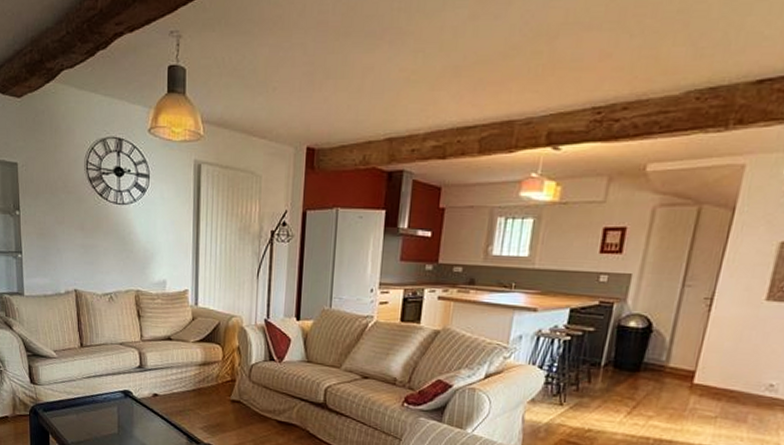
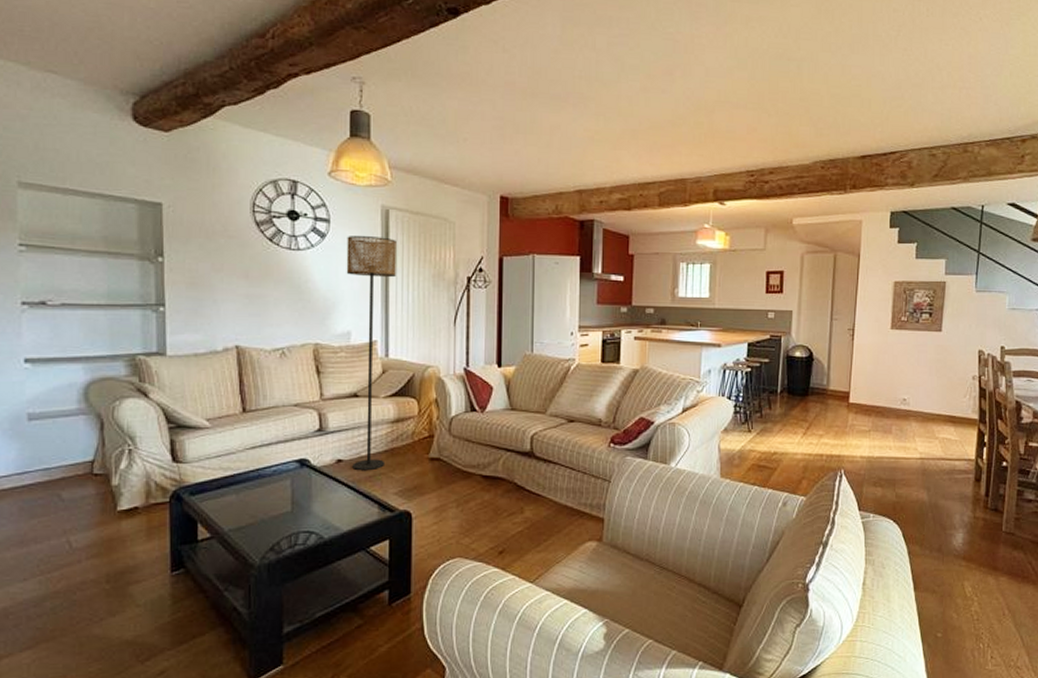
floor lamp: none [163,190,207,406] -> present [346,236,396,471]

